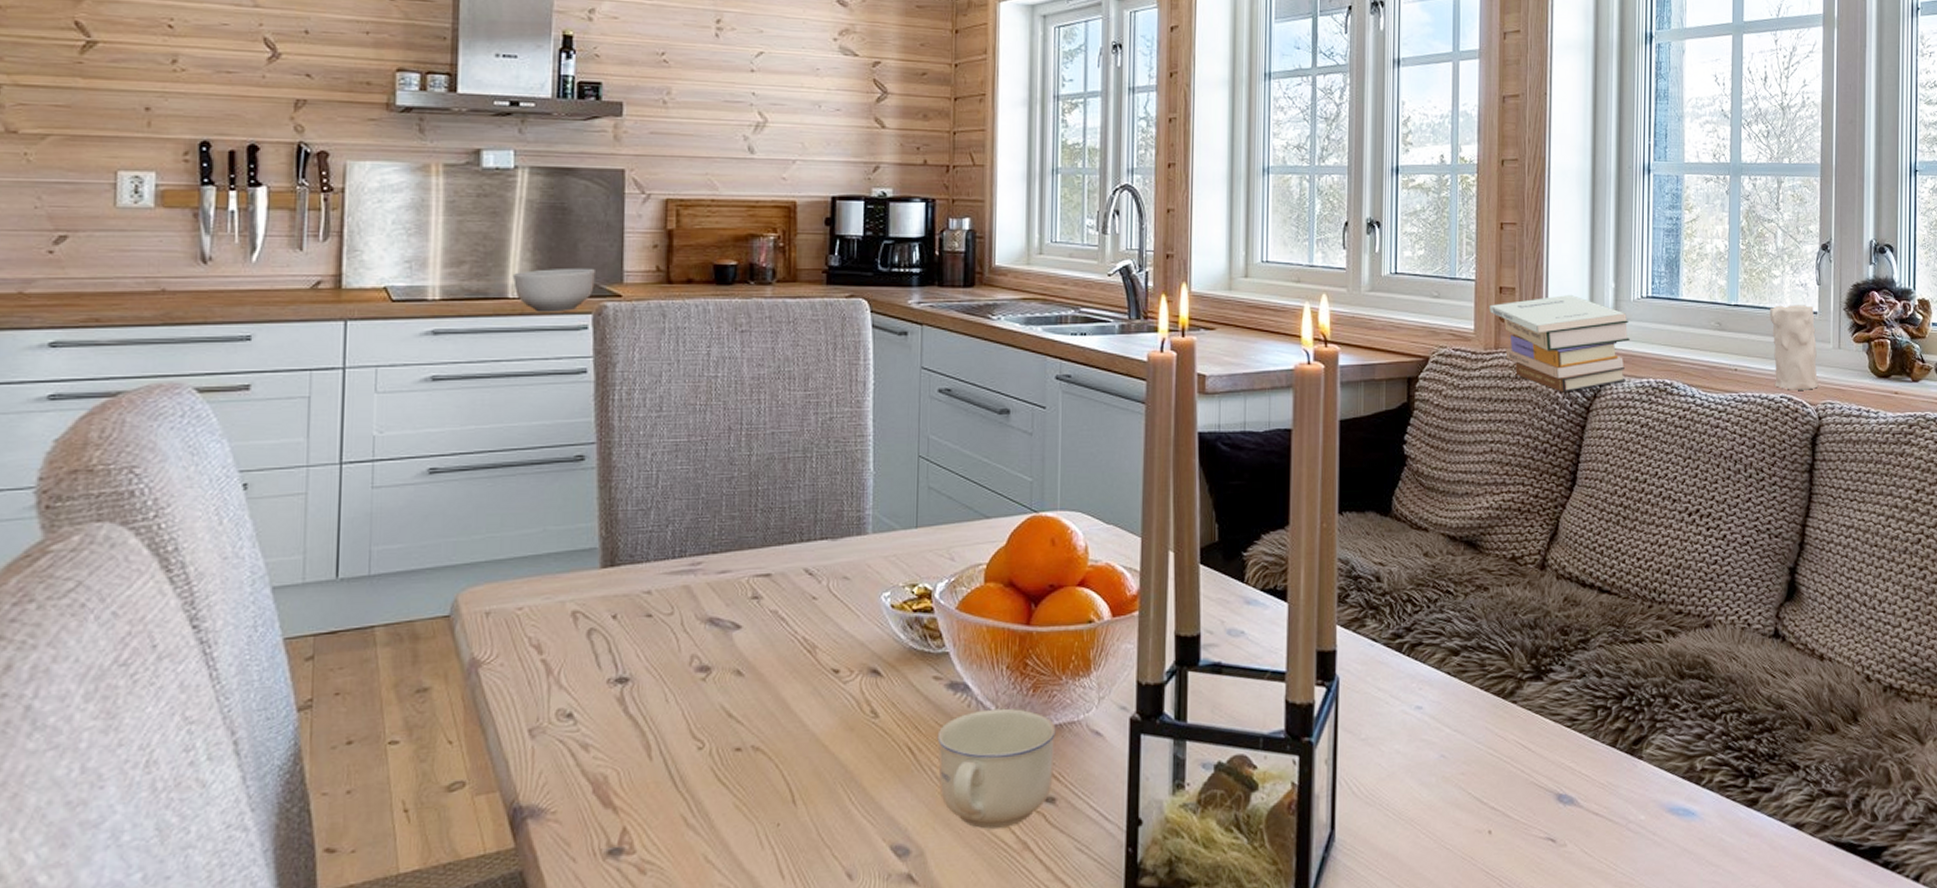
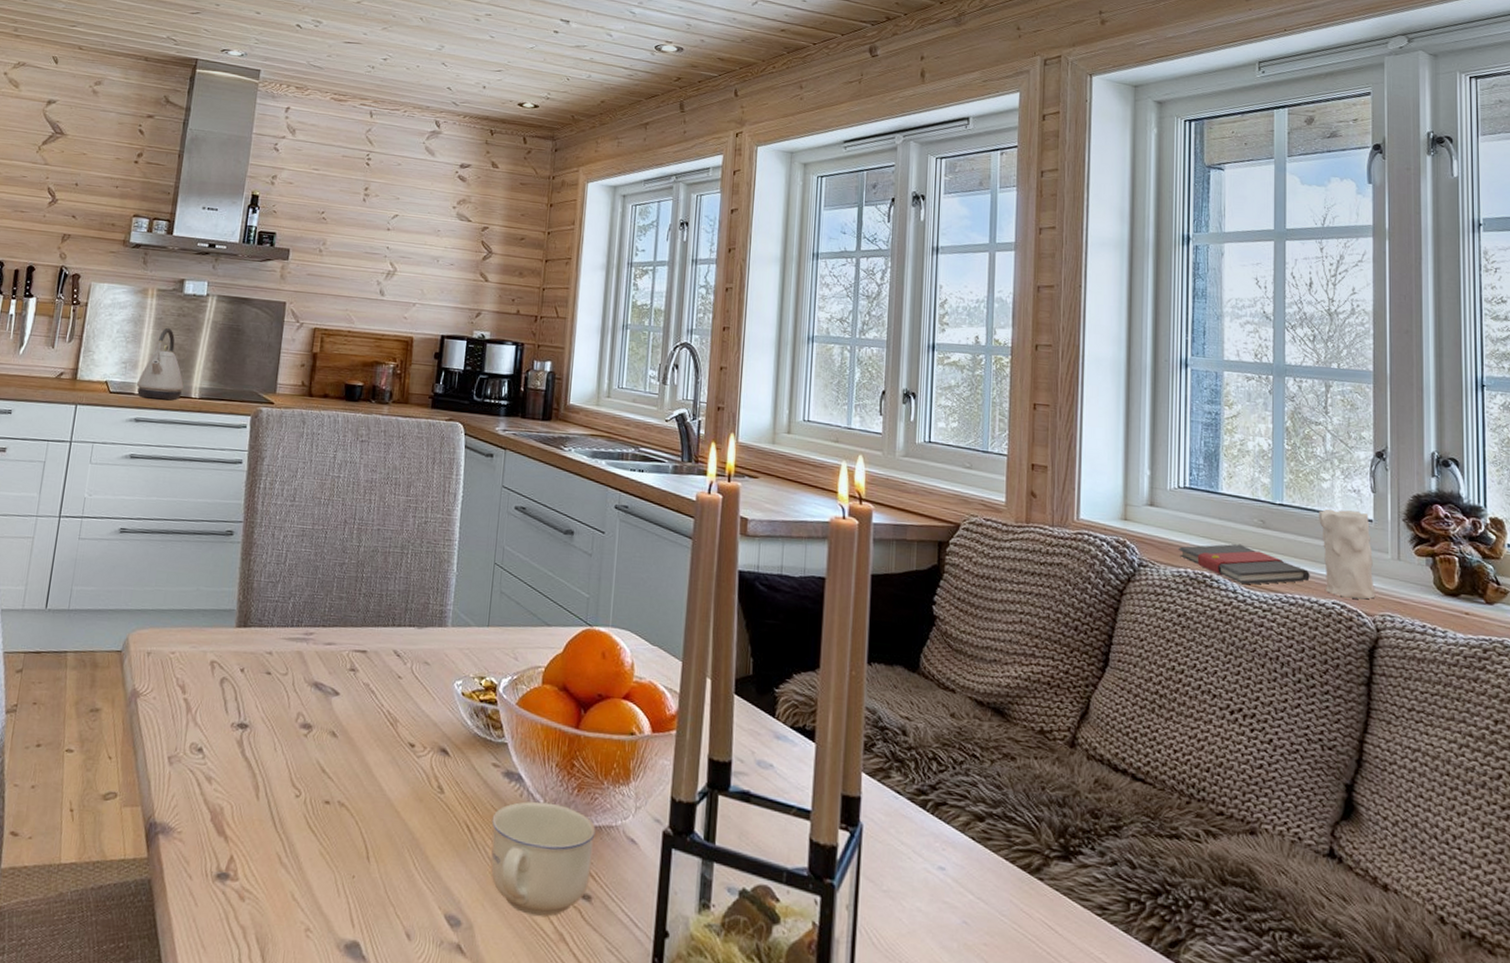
kettle: none [428,212,496,306] -> present [136,327,184,402]
bowl: present [512,267,595,313] -> none [196,377,256,413]
books: present [1489,295,1630,393] -> none [1021,477,1166,573]
book: none [1641,348,1761,389] -> present [1178,544,1310,585]

